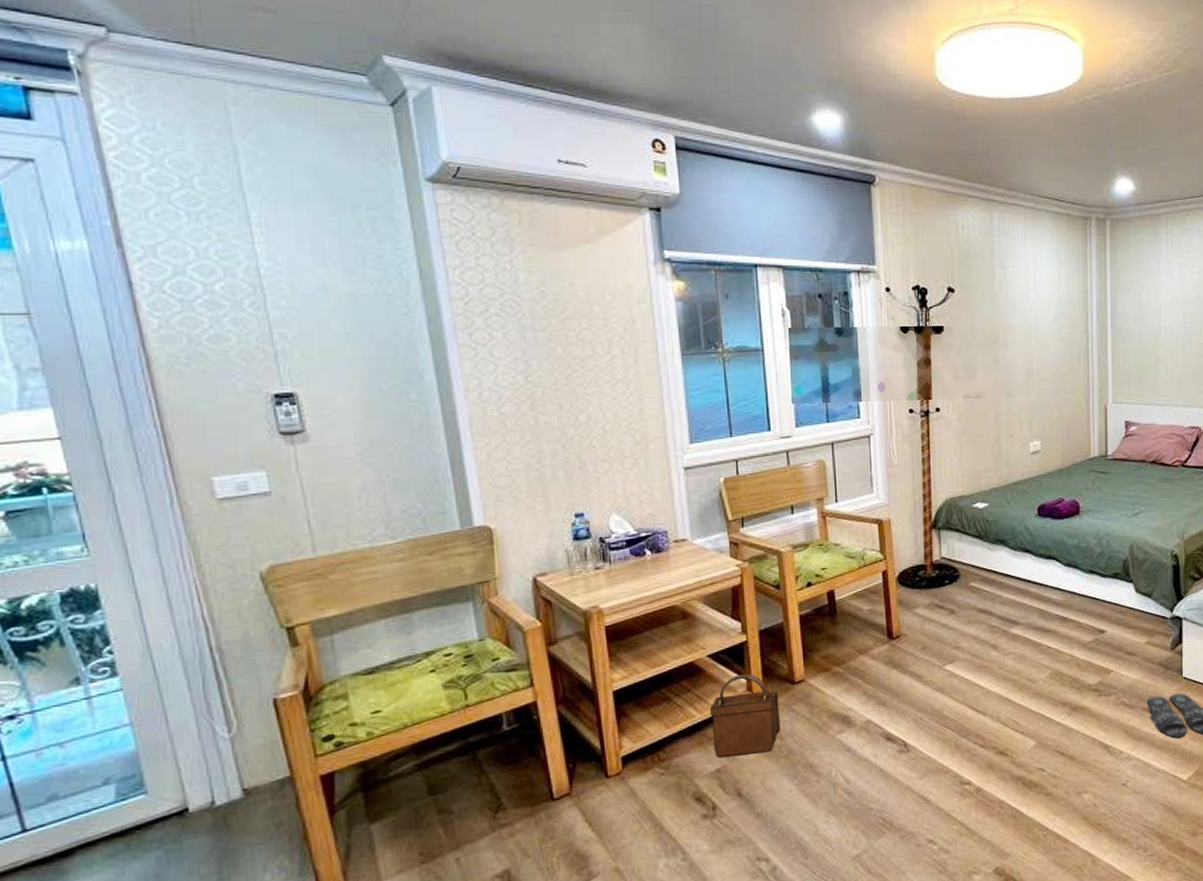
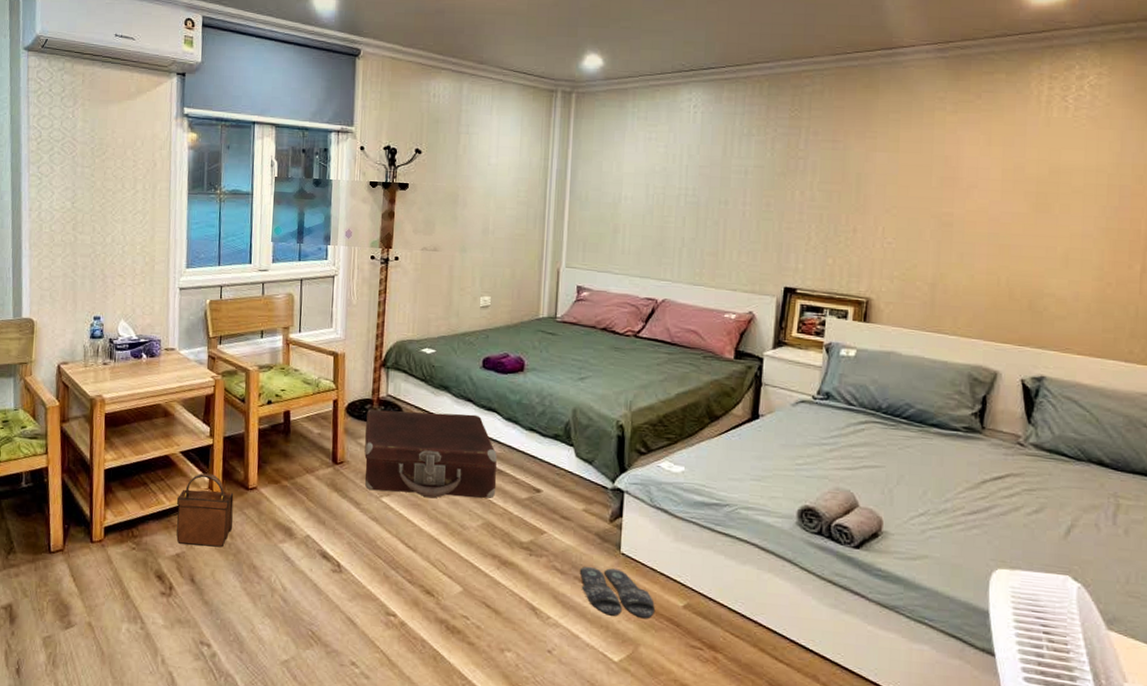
suitcase: none [921,565,1062,661] -> present [364,409,497,498]

